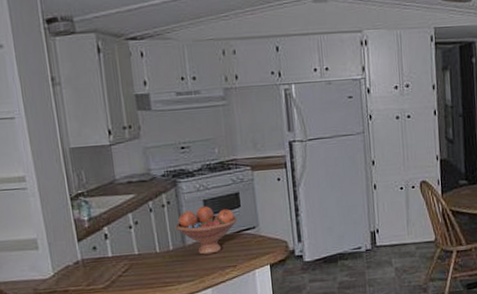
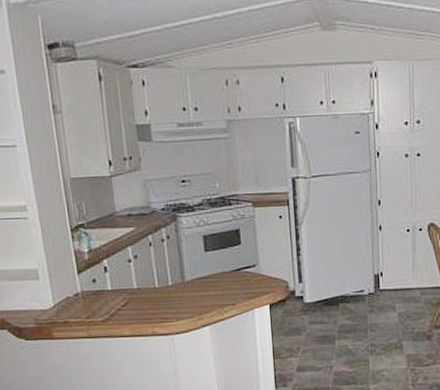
fruit bowl: present [175,206,237,255] -> none [175,241,237,292]

